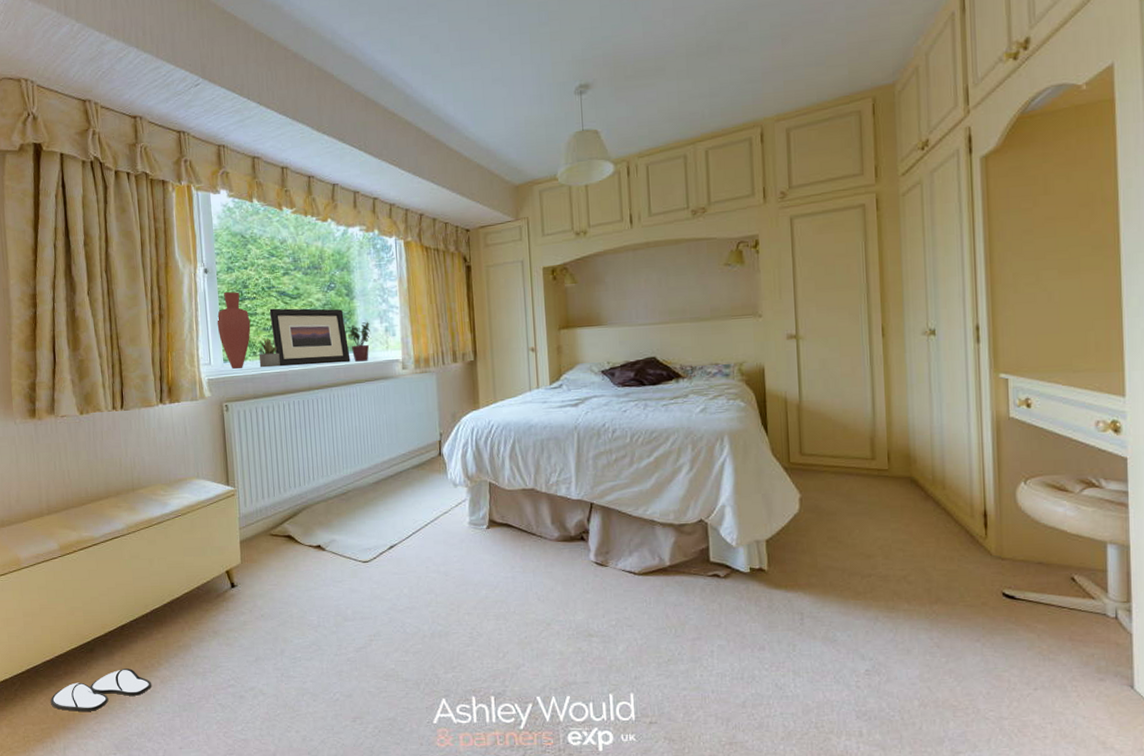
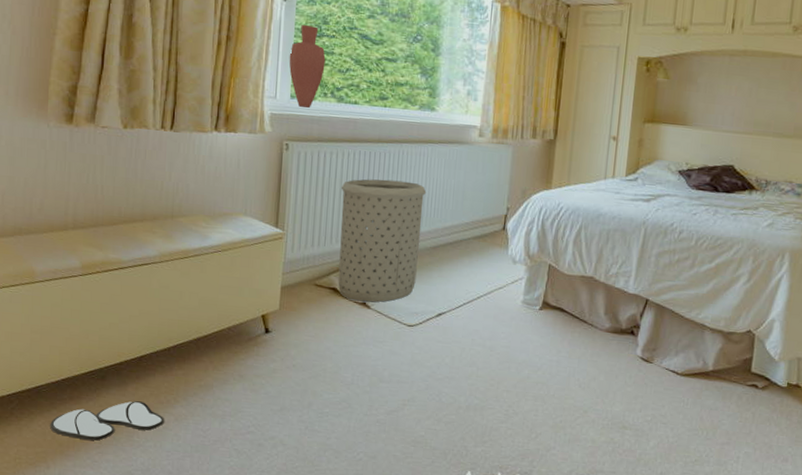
succulent plant: present [259,337,280,368] -> none [329,80,352,113]
picture frame: present [269,308,351,367] -> none [347,50,427,120]
laundry basket: none [281,423,364,545] -> present [338,179,427,303]
potted plant: present [347,322,370,362] -> none [427,81,452,122]

